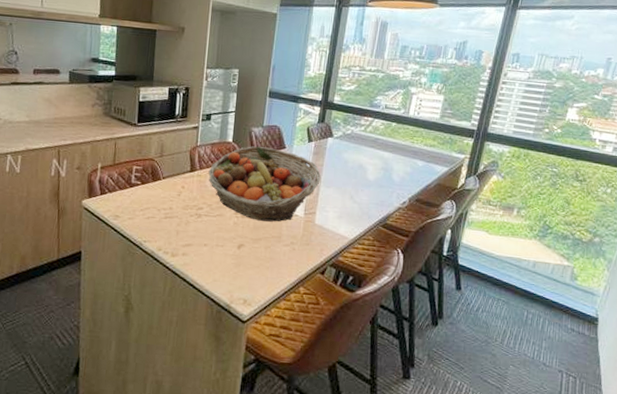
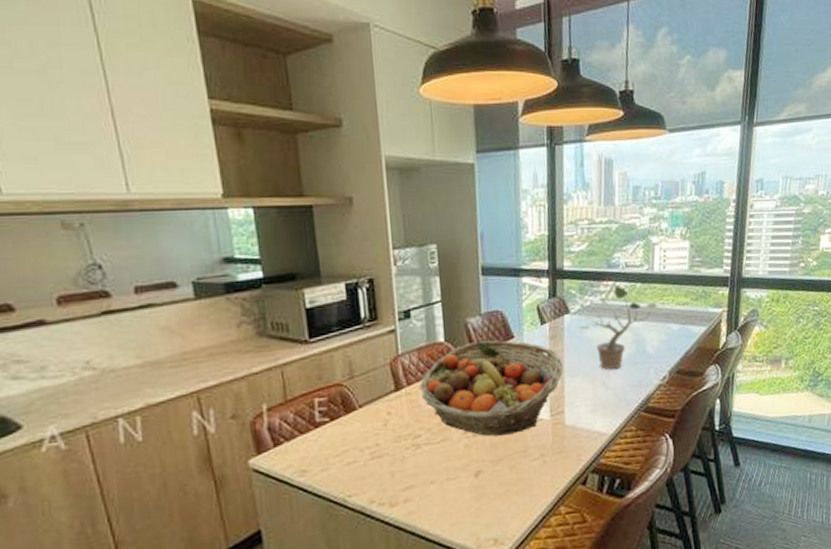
potted plant: none [338,121,408,189] -> present [578,284,658,370]

